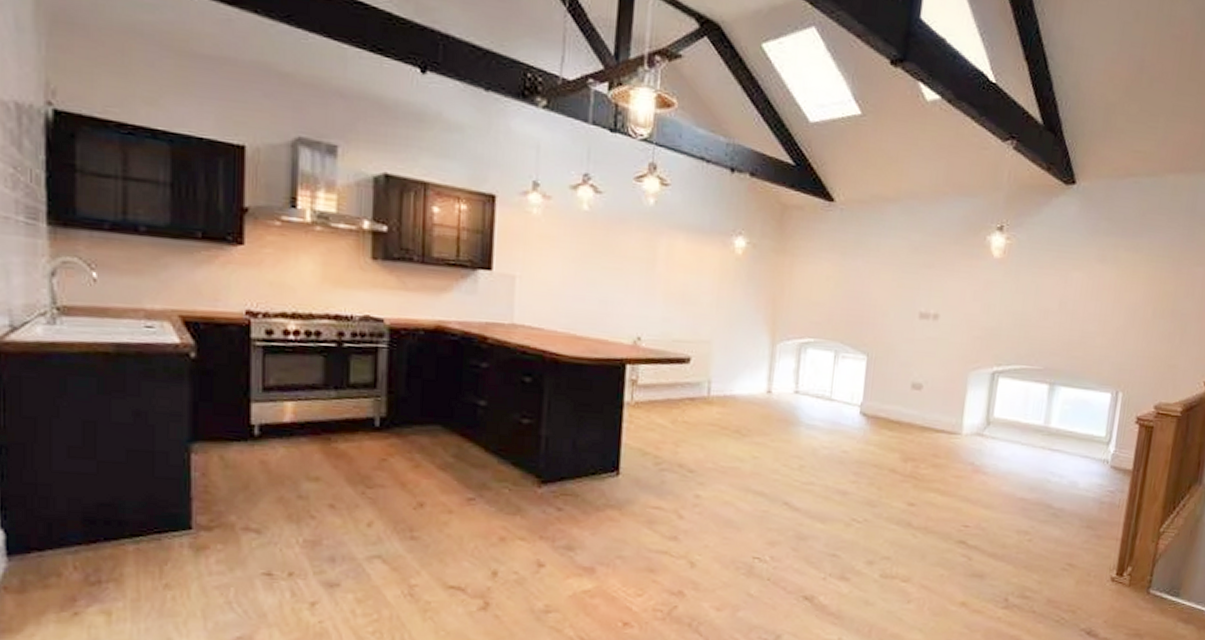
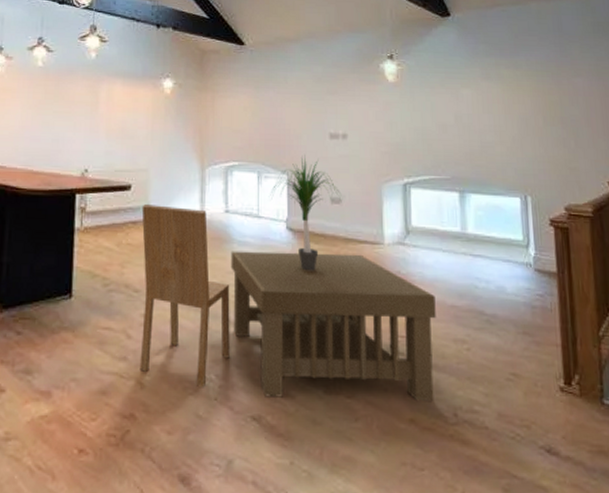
dining chair: none [690,380,793,569] -> present [139,205,230,388]
coffee table: none [793,434,1006,587] -> present [230,251,436,401]
potted plant: none [846,334,924,459] -> present [270,155,342,271]

